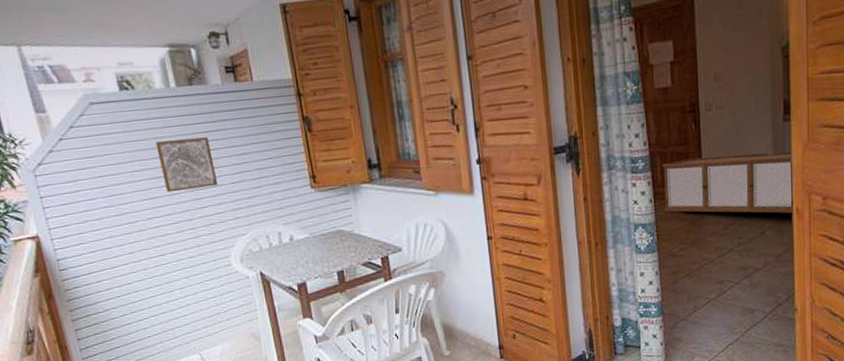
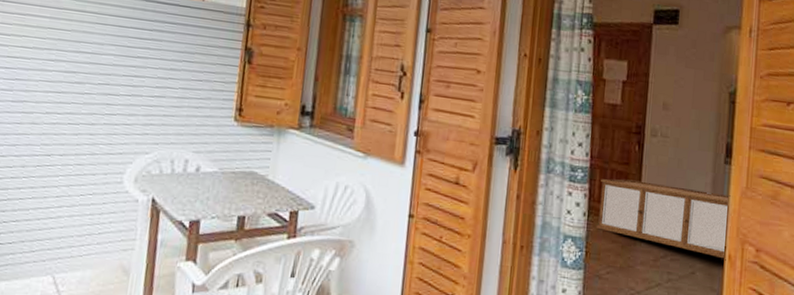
wall art: present [155,137,218,193] -> none [76,35,141,96]

